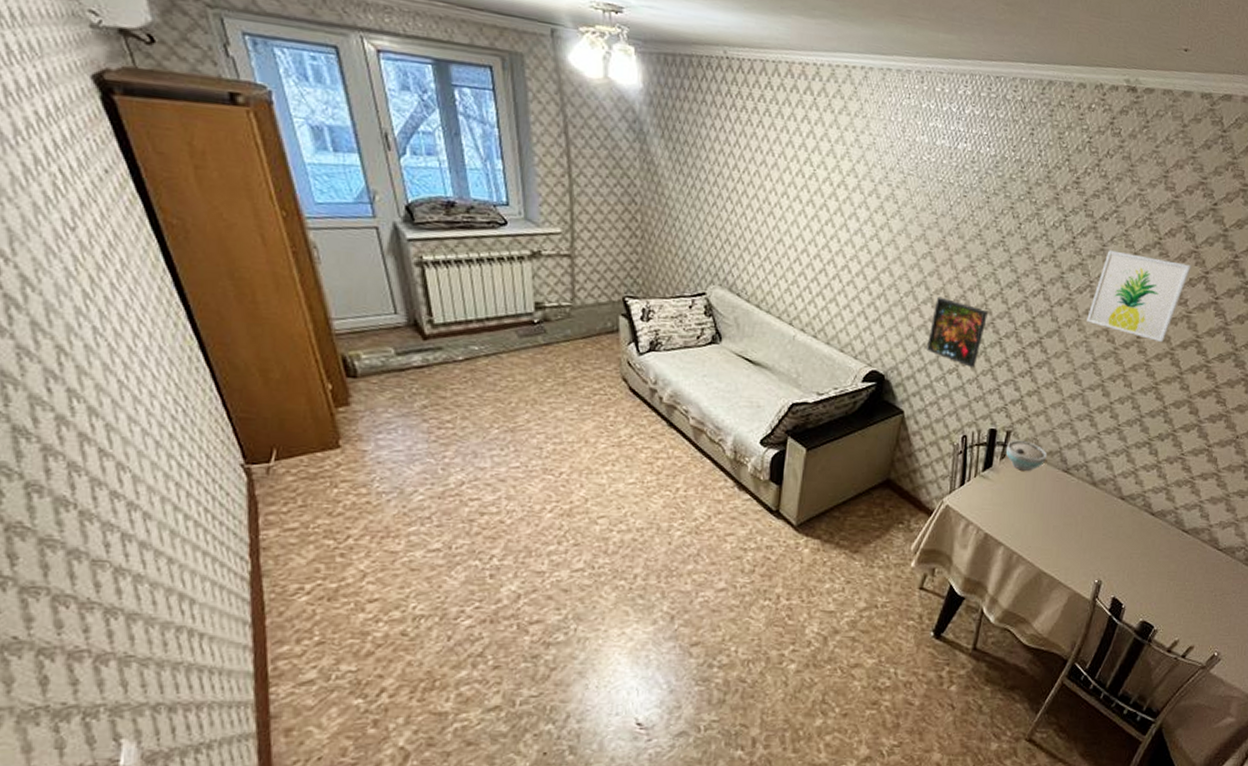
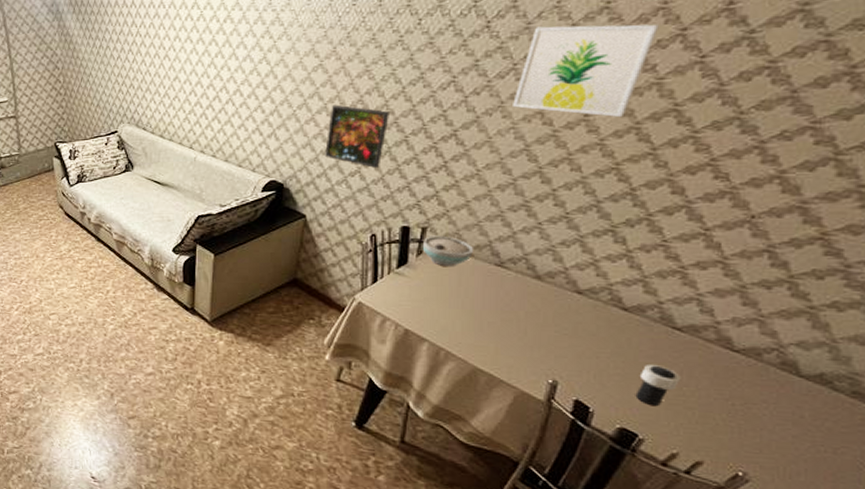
cup: none [1154,563,1185,599] -> present [635,365,681,405]

